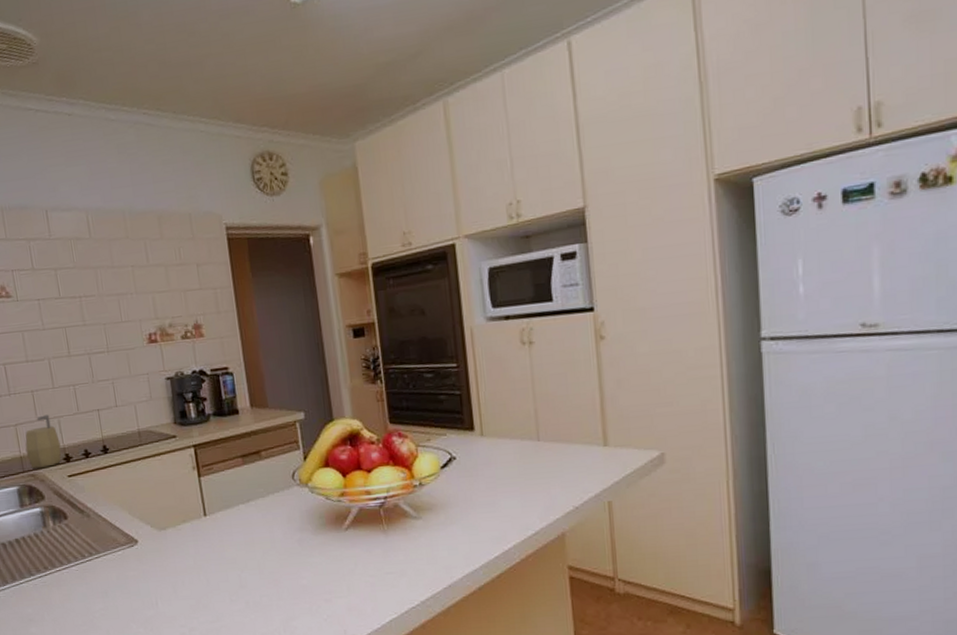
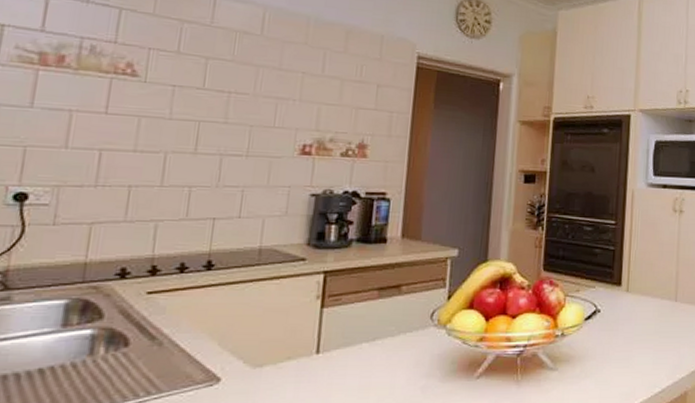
soap dispenser: present [25,414,62,470] -> none [95,216,150,281]

